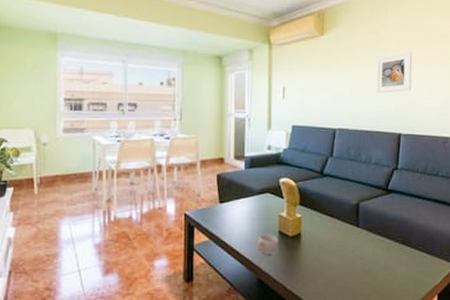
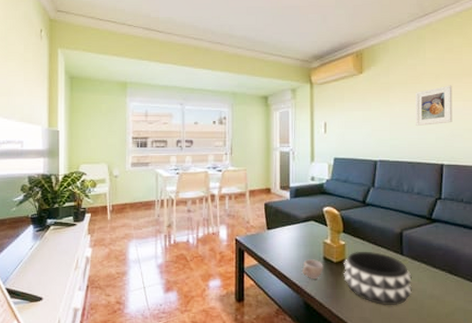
decorative bowl: none [299,224,367,280] -> present [344,251,412,306]

